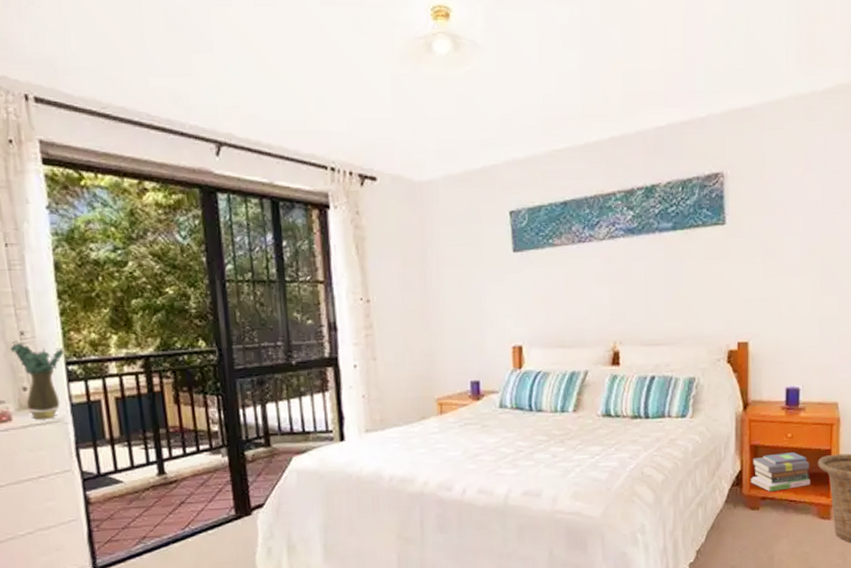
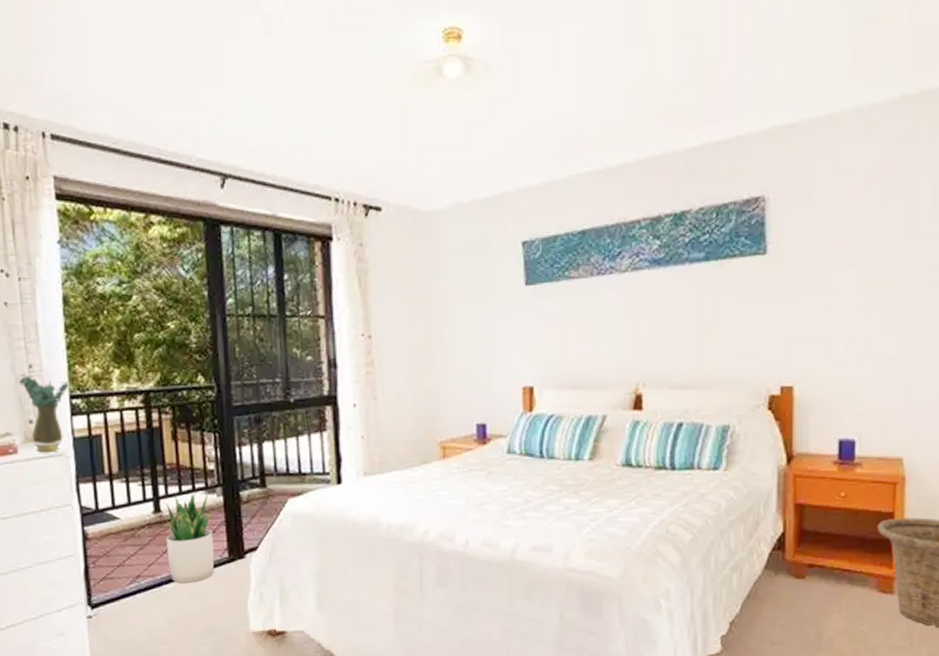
planter: none [168,451,222,542] -> present [164,490,215,583]
books: present [750,452,811,492] -> none [795,514,869,559]

